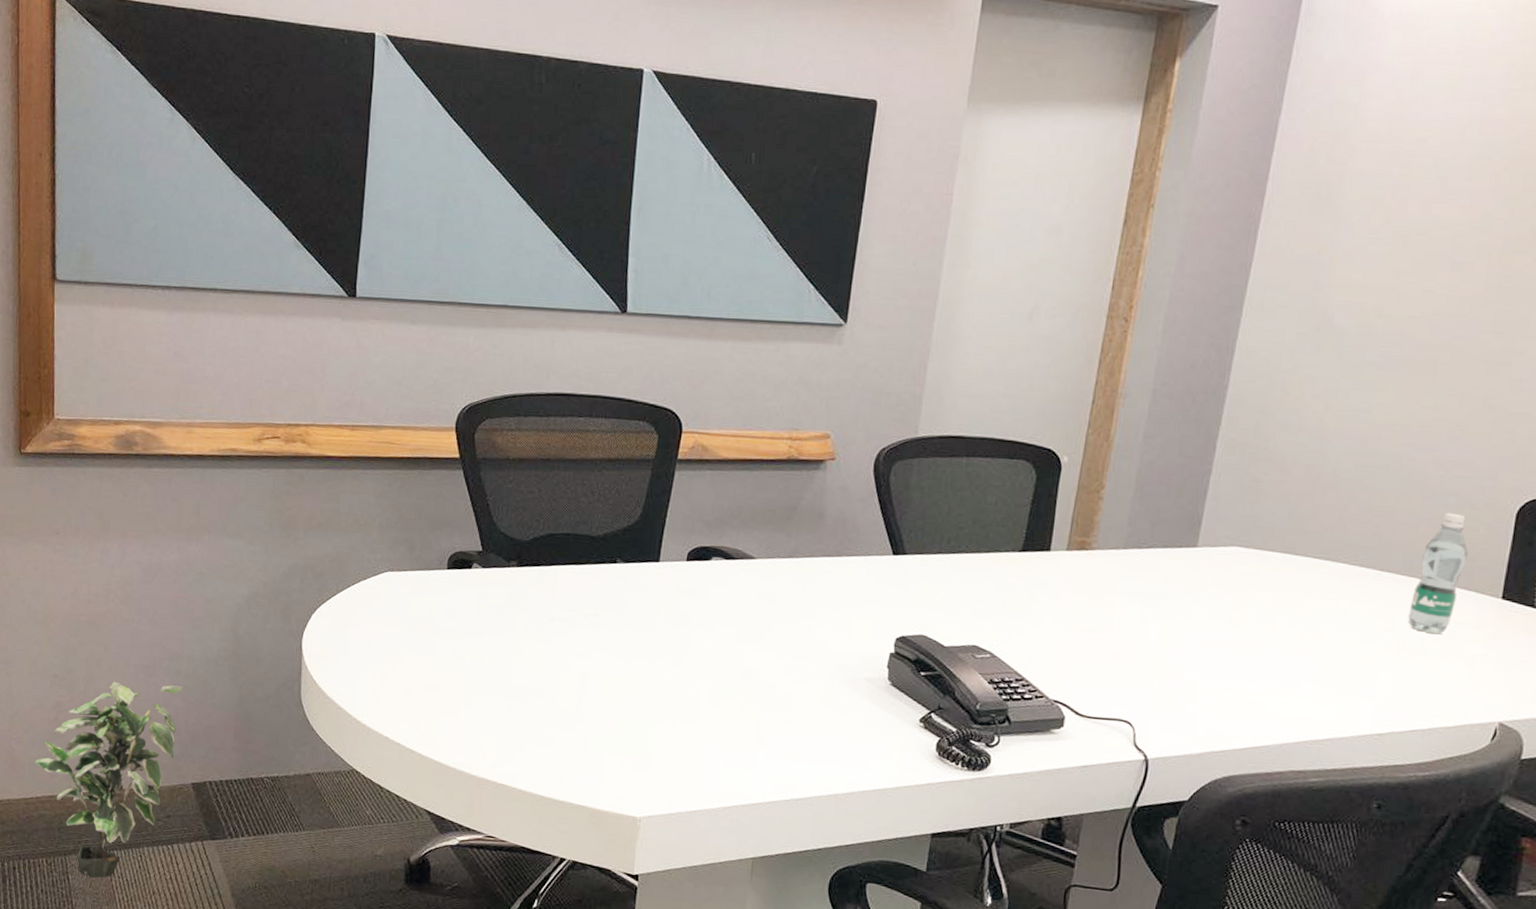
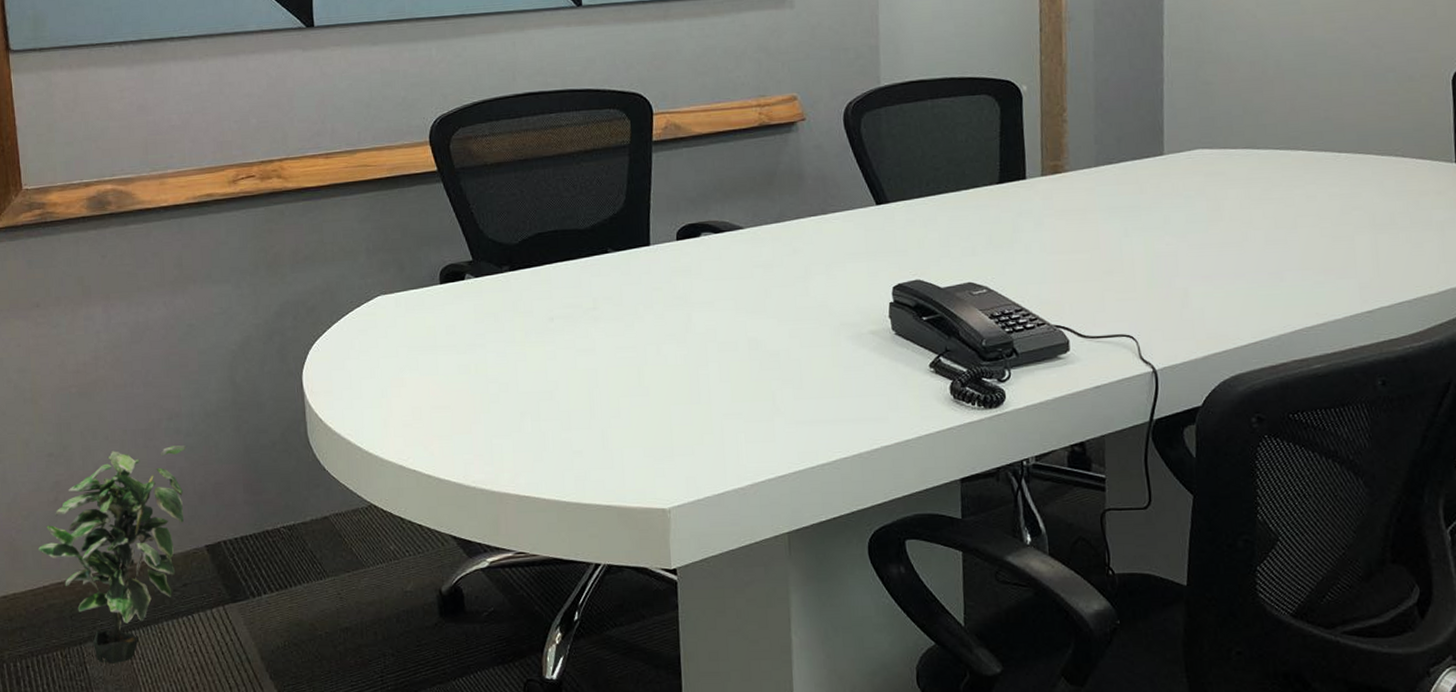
bottle: present [1407,512,1468,635] -> none [1372,87,1416,206]

